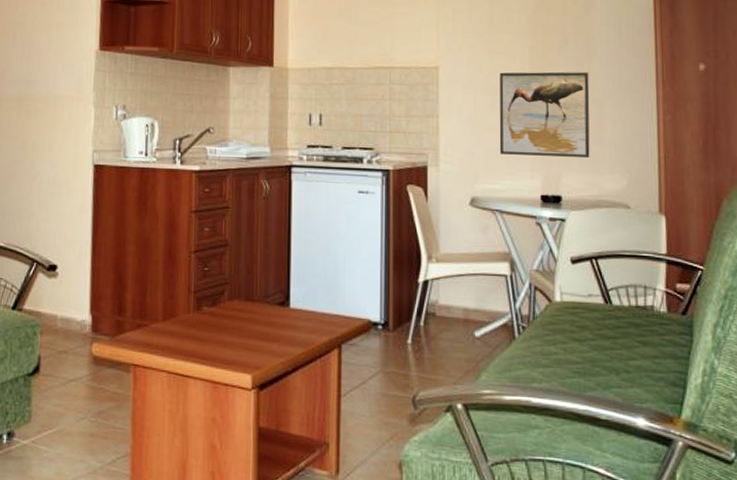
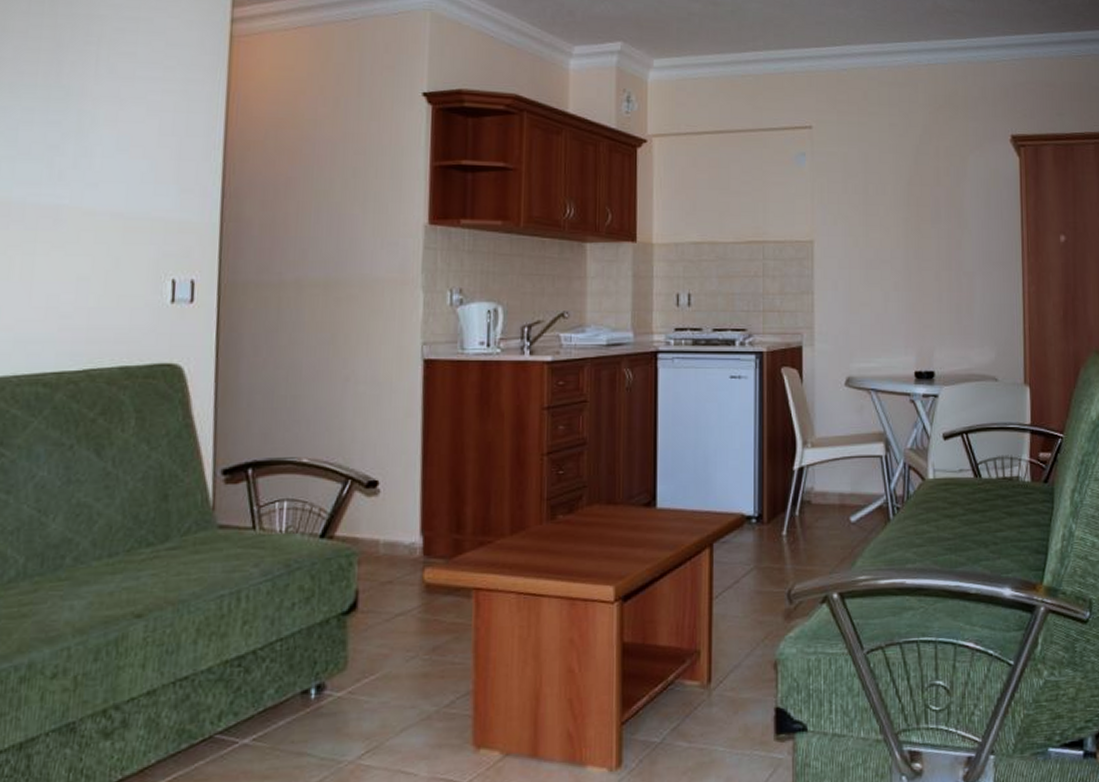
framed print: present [499,71,590,157] -> none [874,244,961,331]

